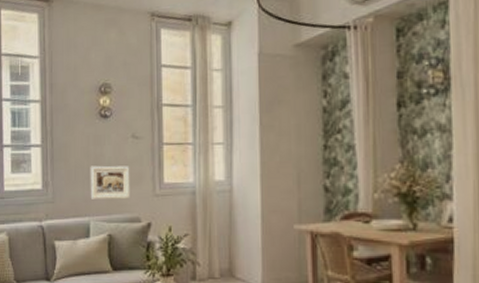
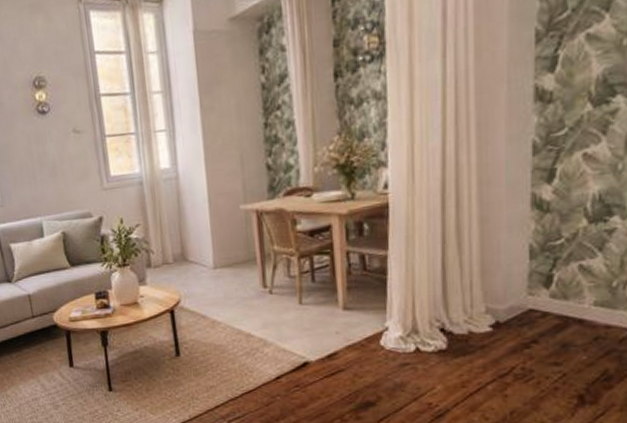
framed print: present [90,165,130,199] -> none [35,162,79,199]

